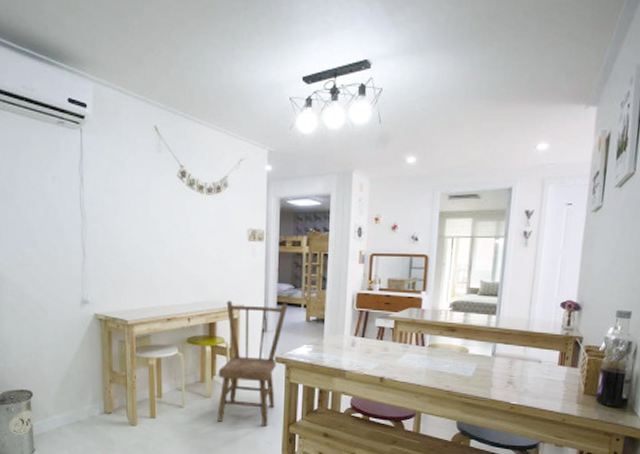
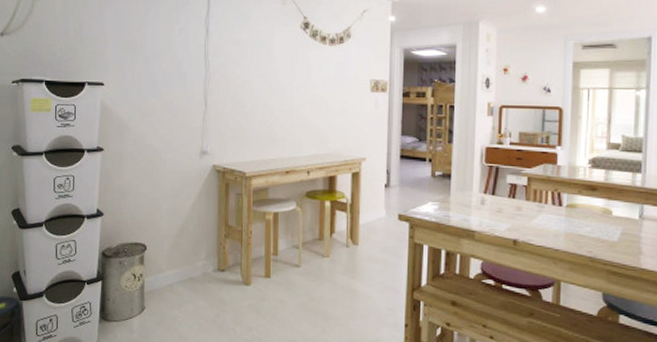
dining chair: present [217,301,288,427] -> none [336,153,412,291]

